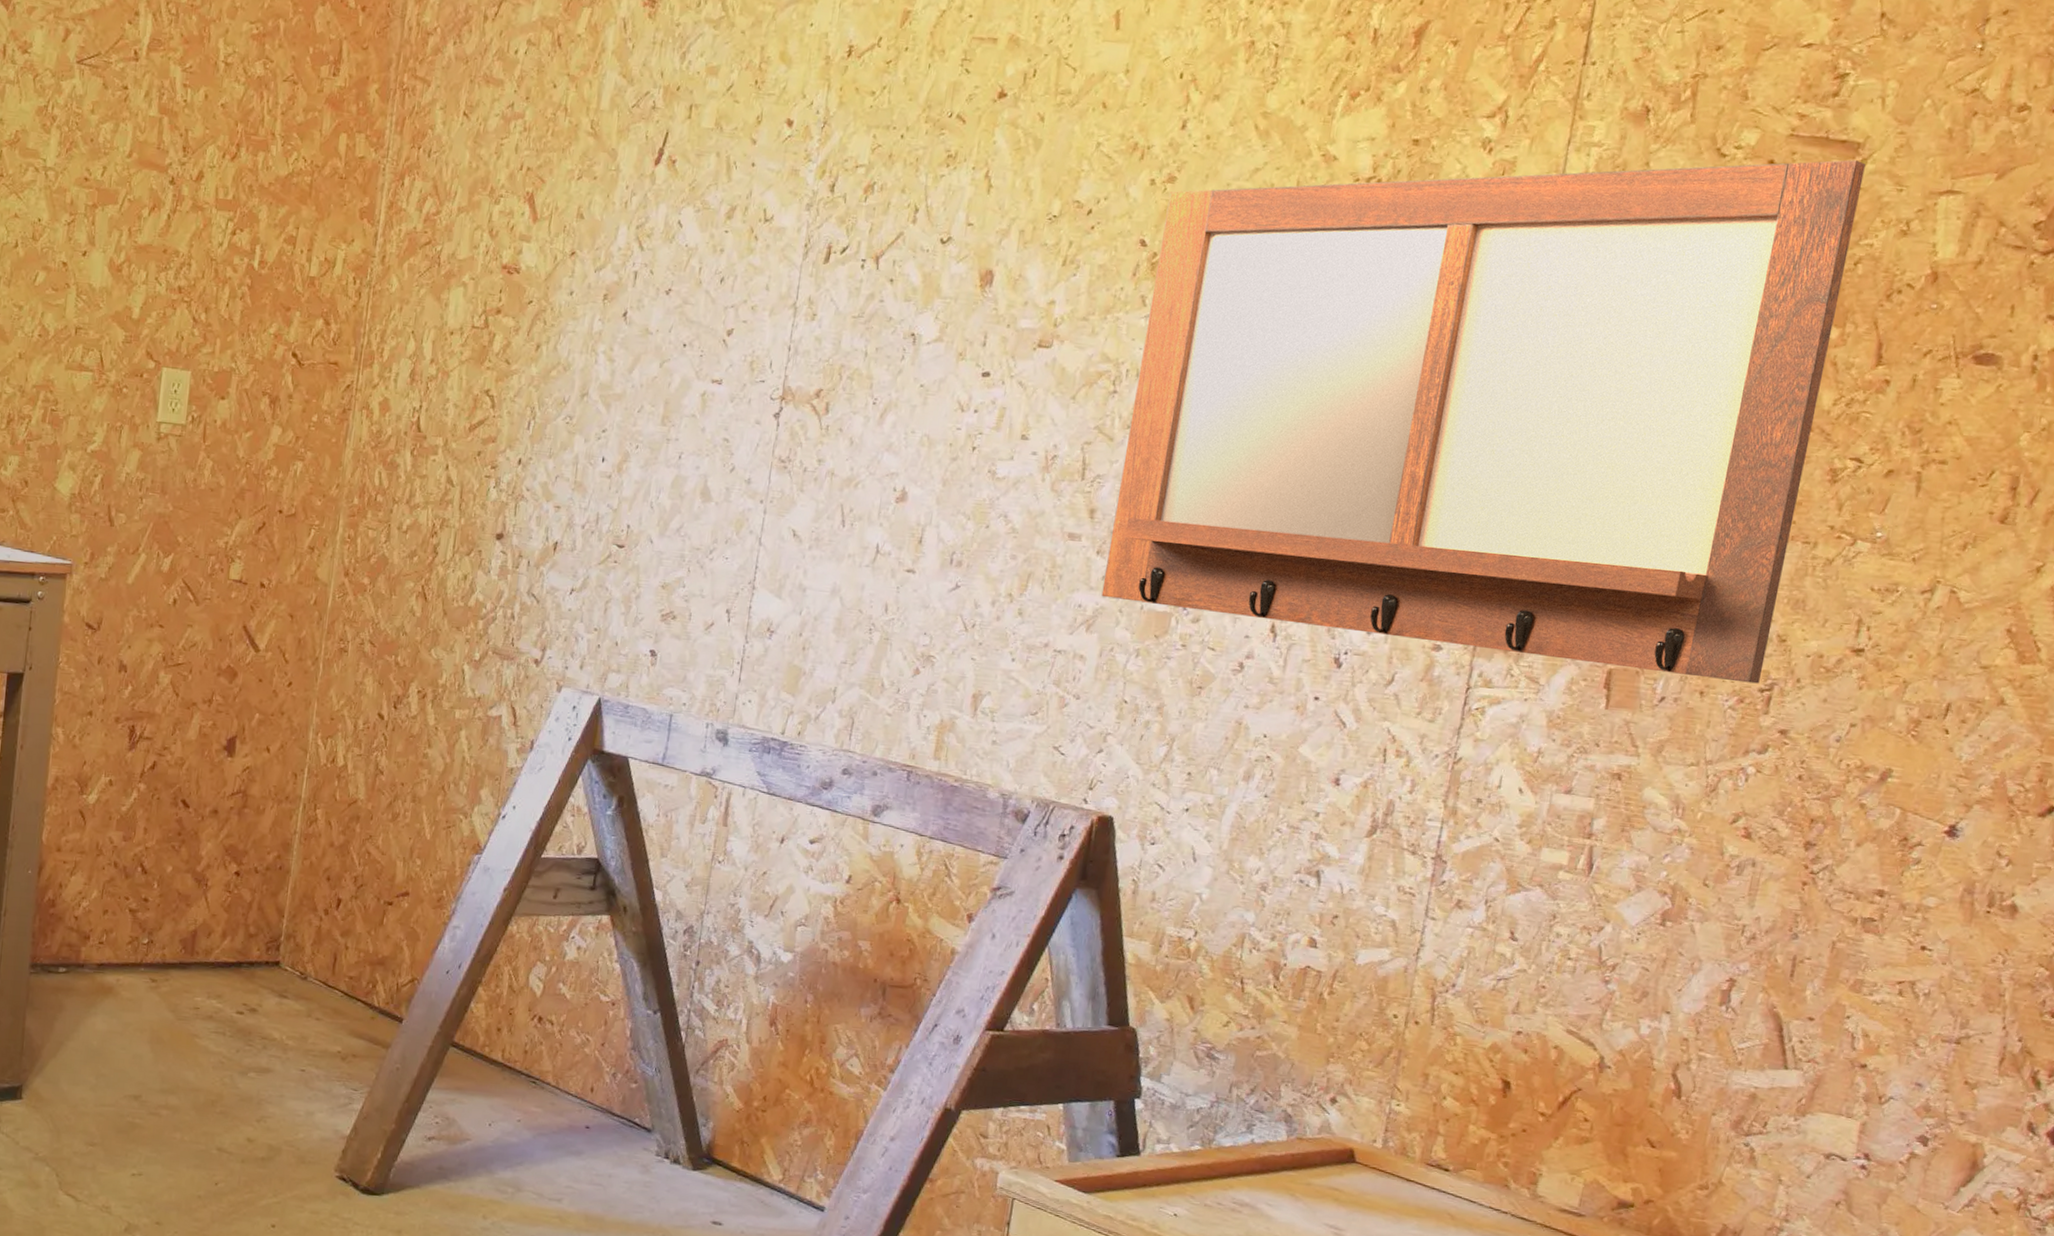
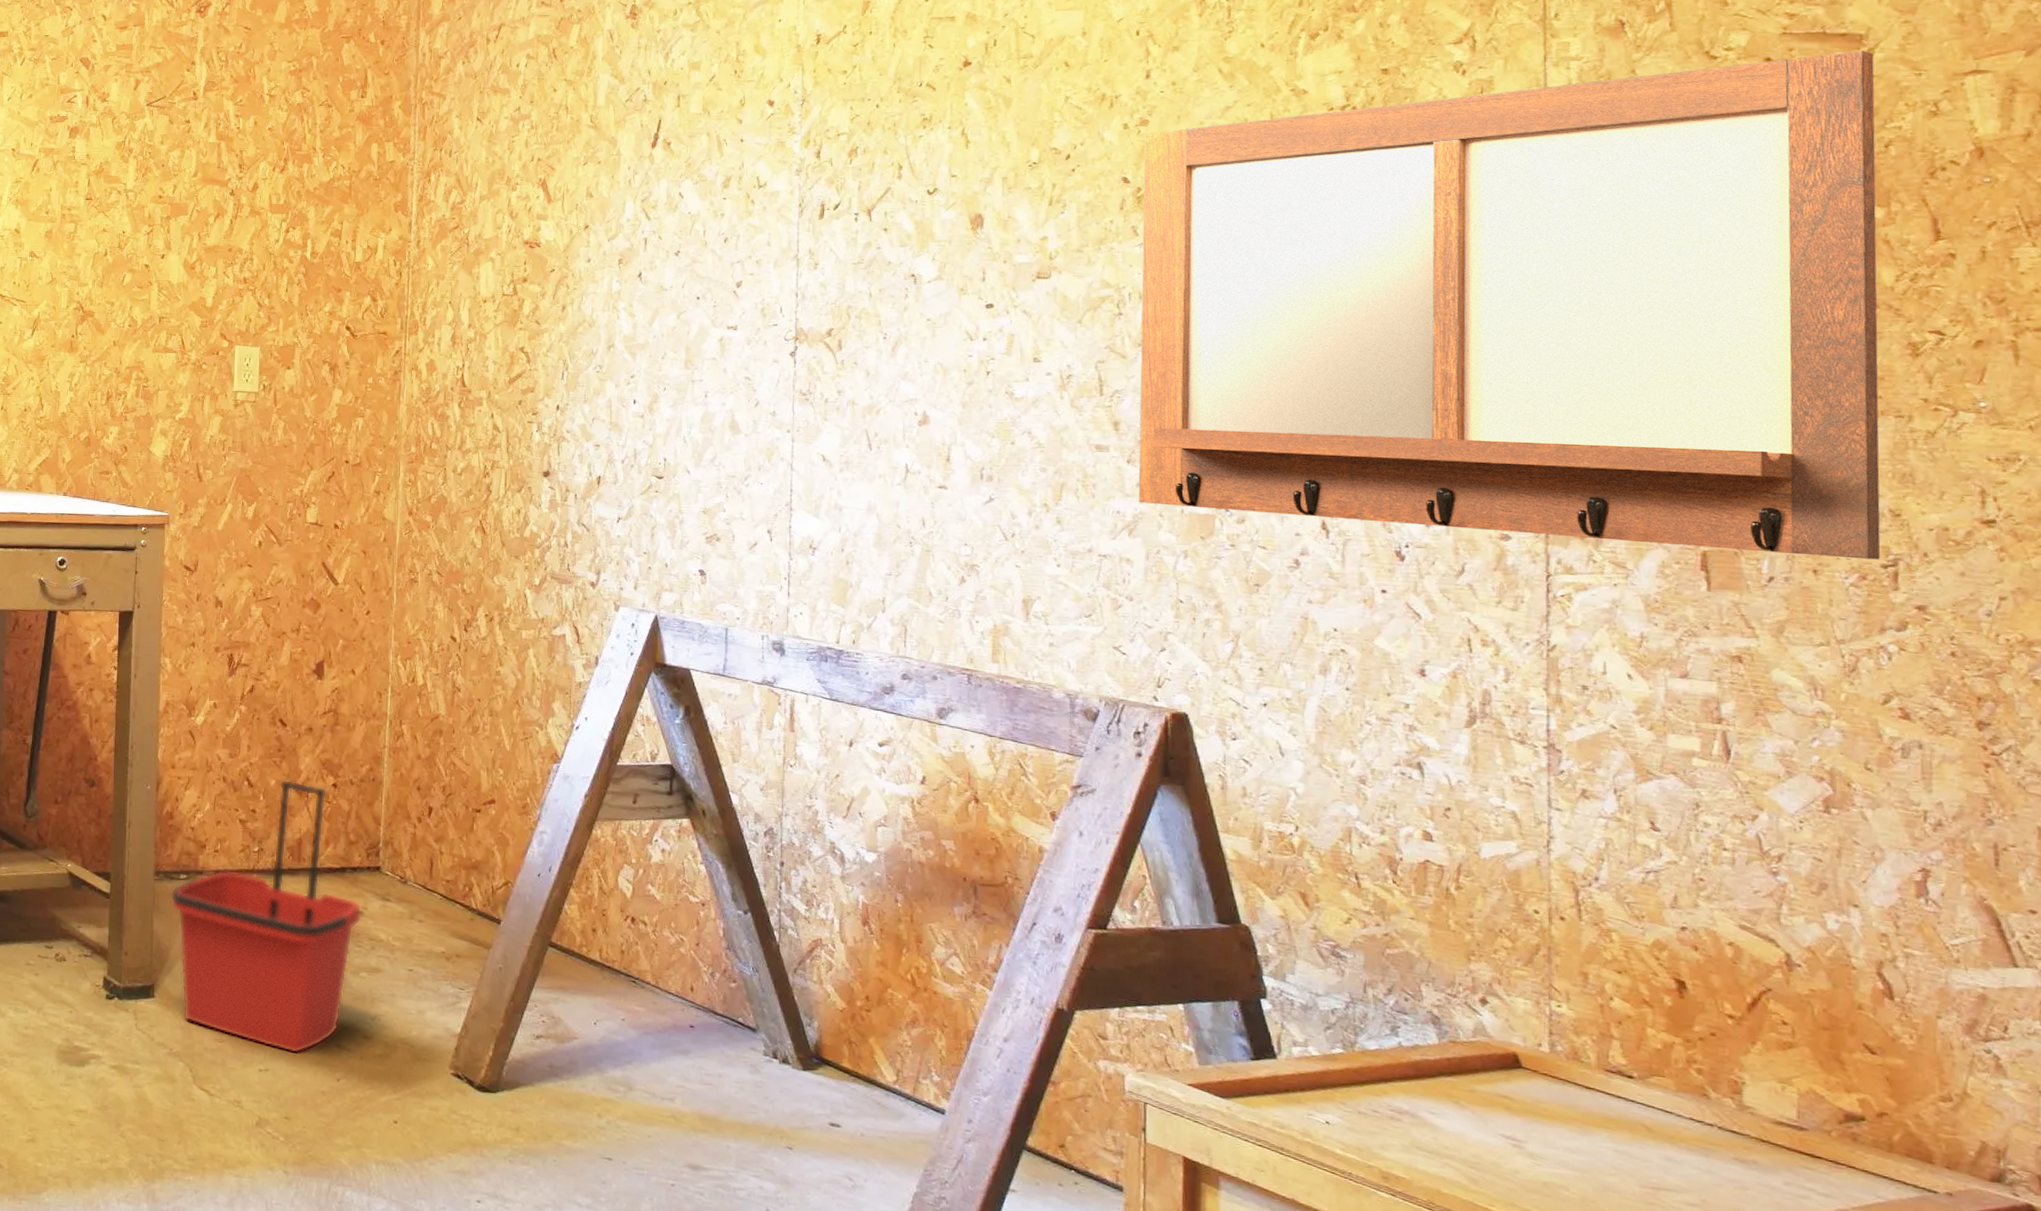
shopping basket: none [46,865,256,1158] -> present [170,779,362,1054]

